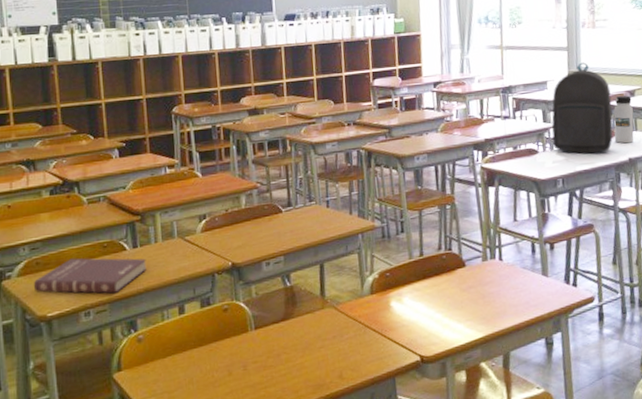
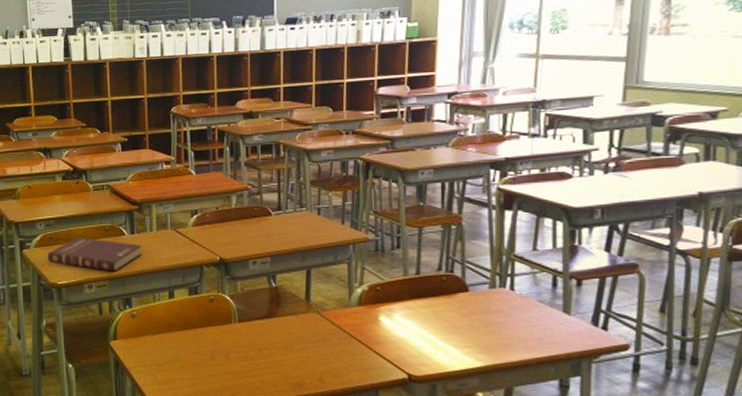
backpack: present [551,62,613,154] -> none [593,75,682,183]
water bottle: present [614,95,634,144] -> none [680,118,713,175]

